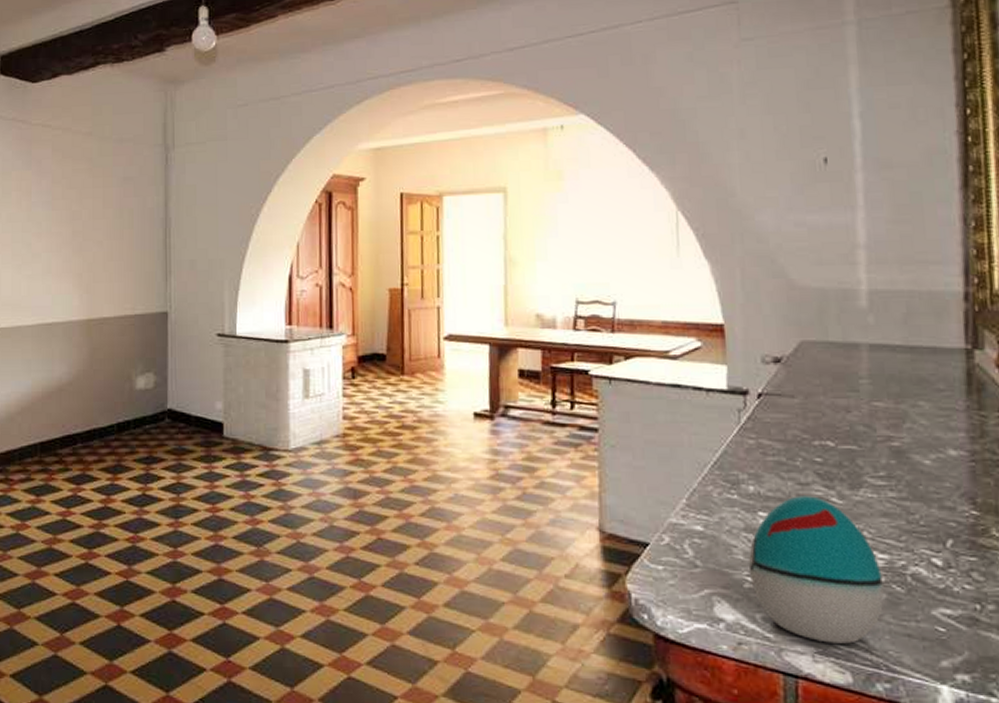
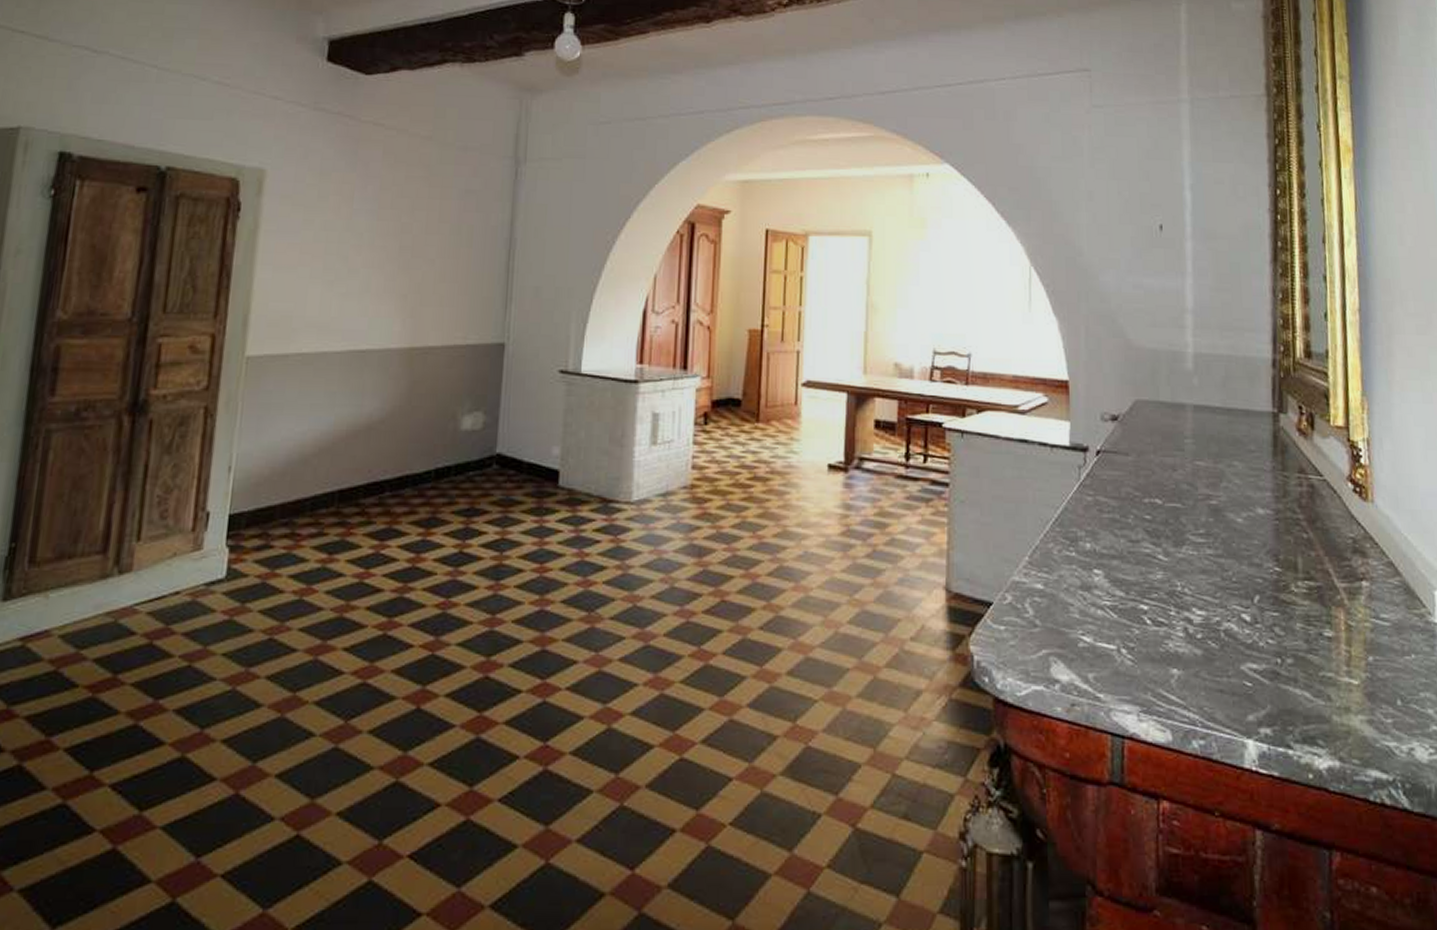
decorative egg: present [748,496,884,644] -> none [1083,553,1201,701]

